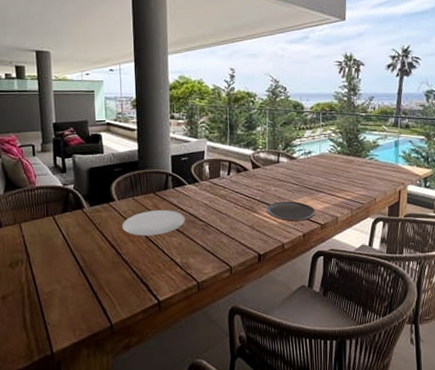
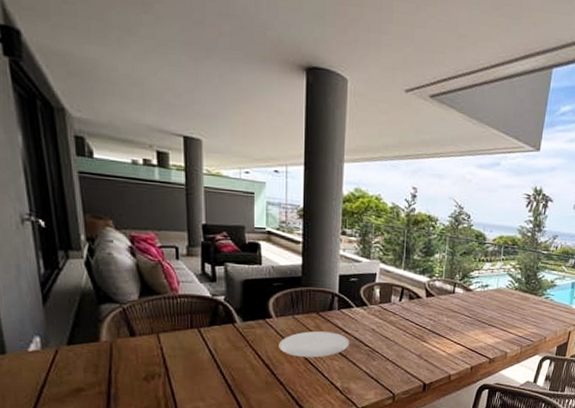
plate: present [267,201,316,222] -> none [437,332,486,354]

